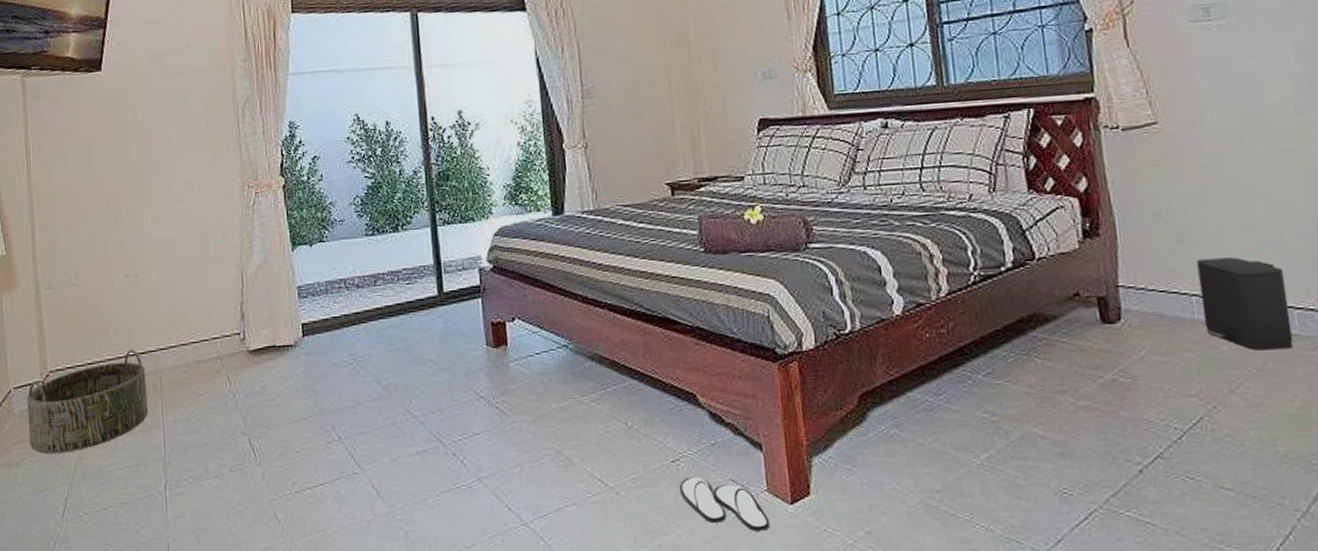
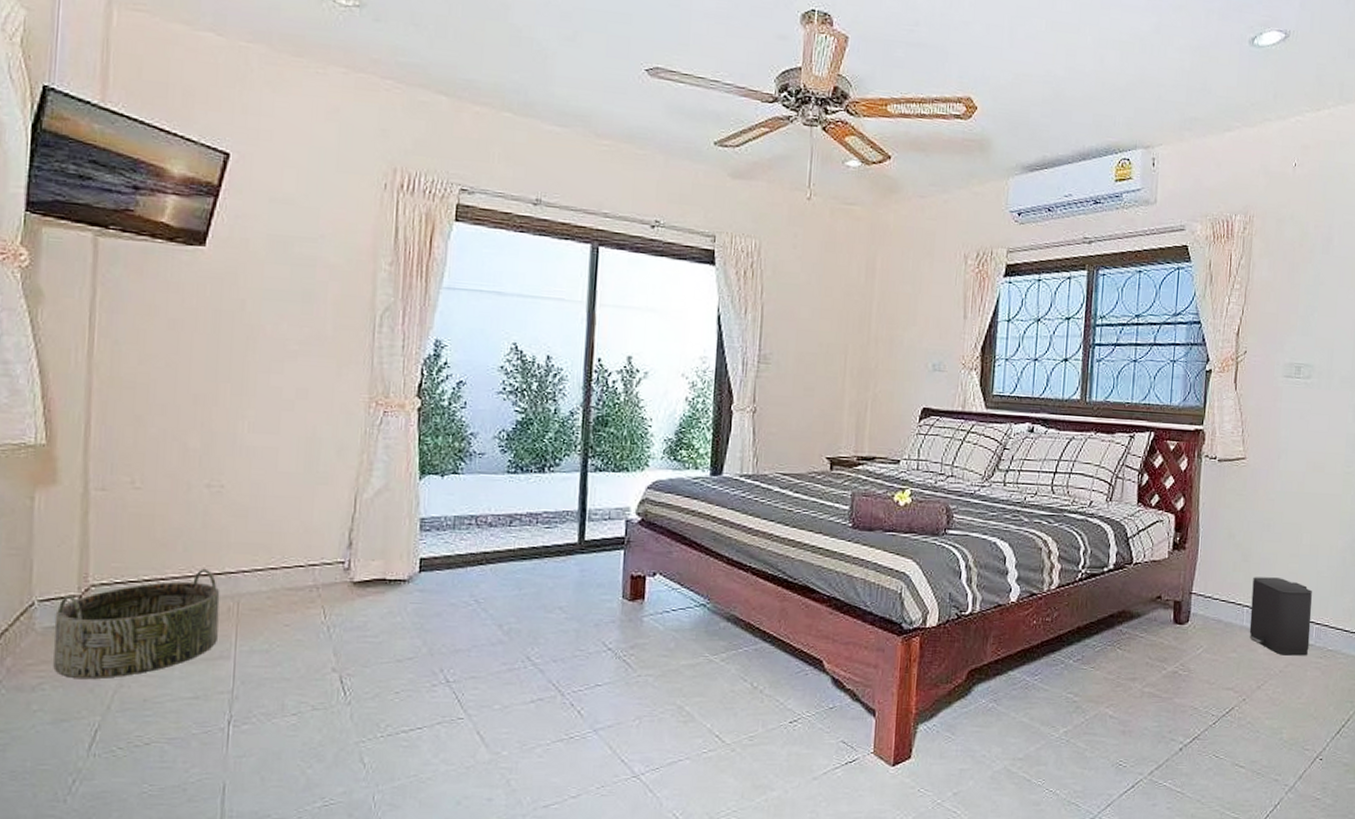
slippers: present [680,477,771,531] -> none [793,737,871,789]

